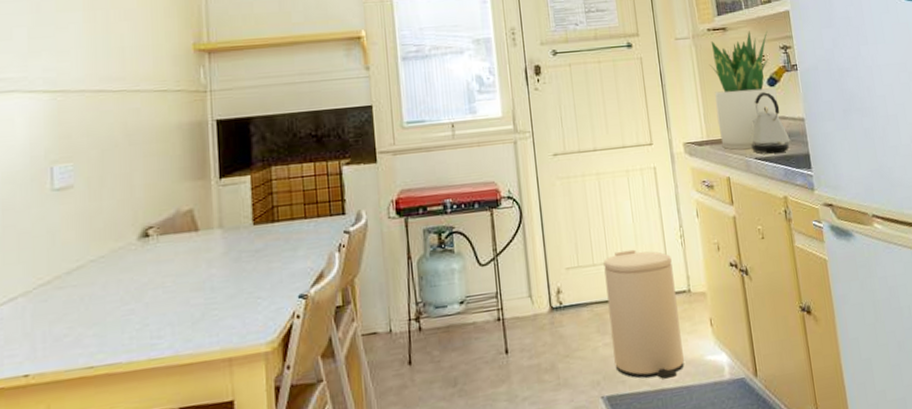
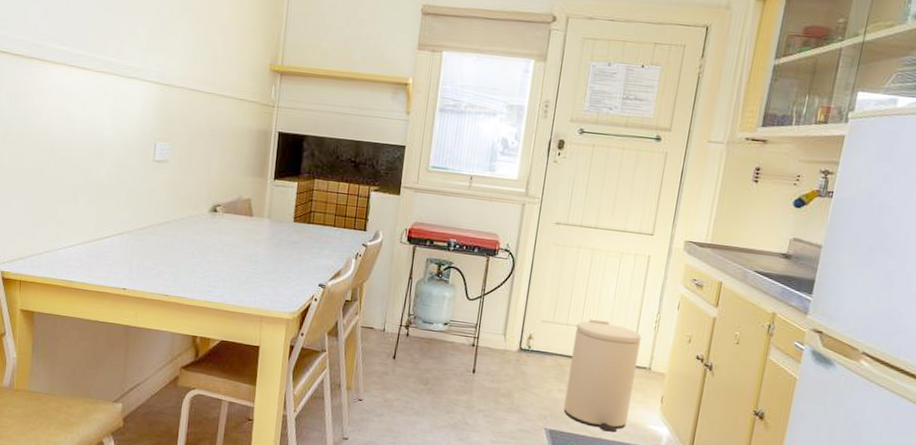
planter: present [709,30,780,151] -> none [724,148,812,263]
kettle: present [748,91,790,154] -> none [753,210,800,273]

